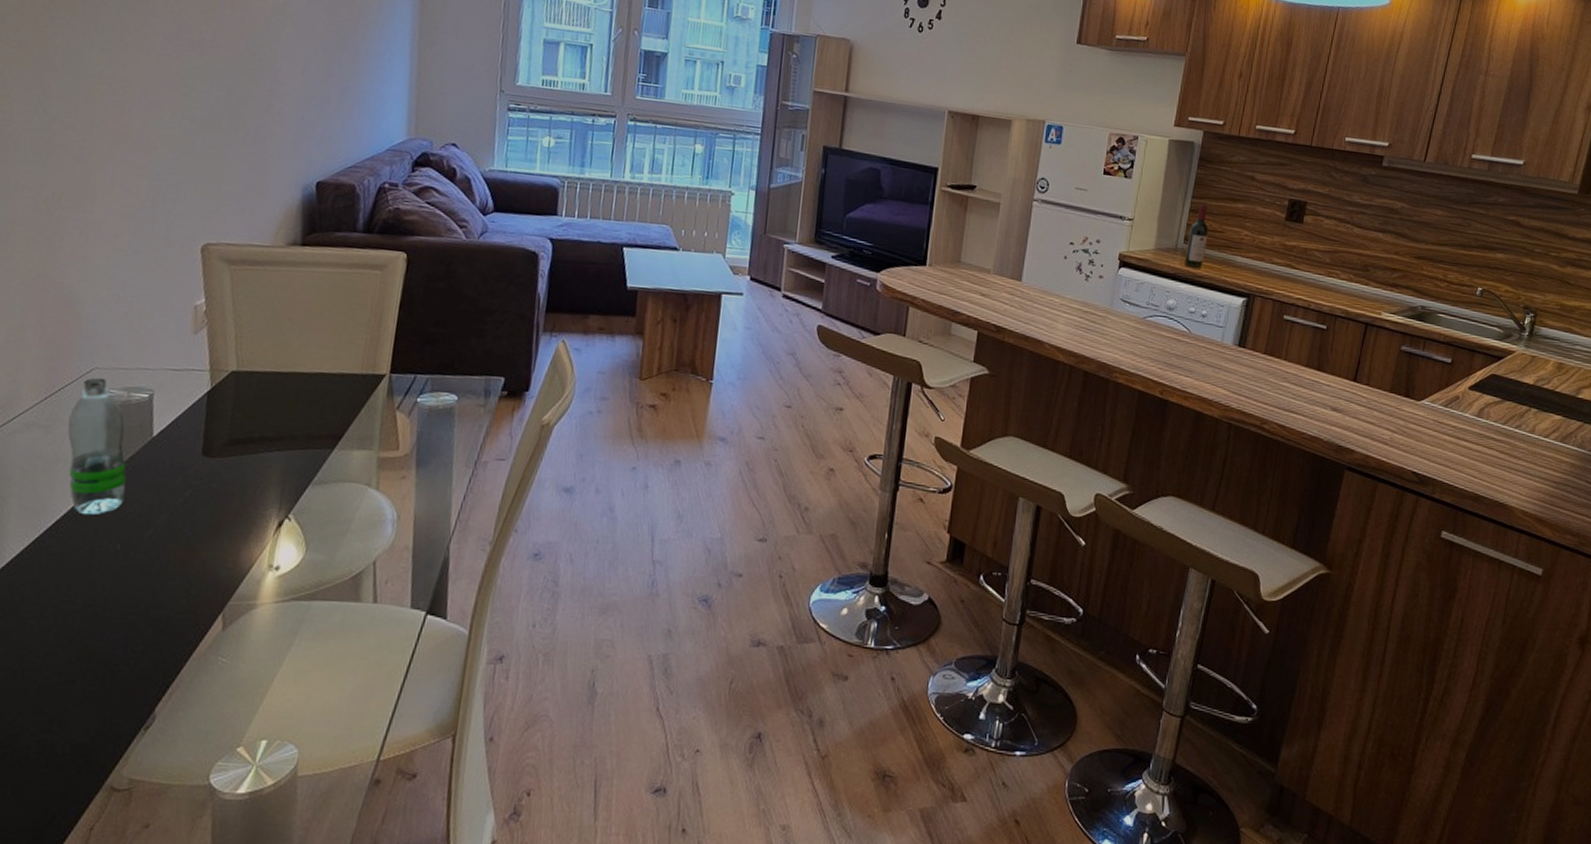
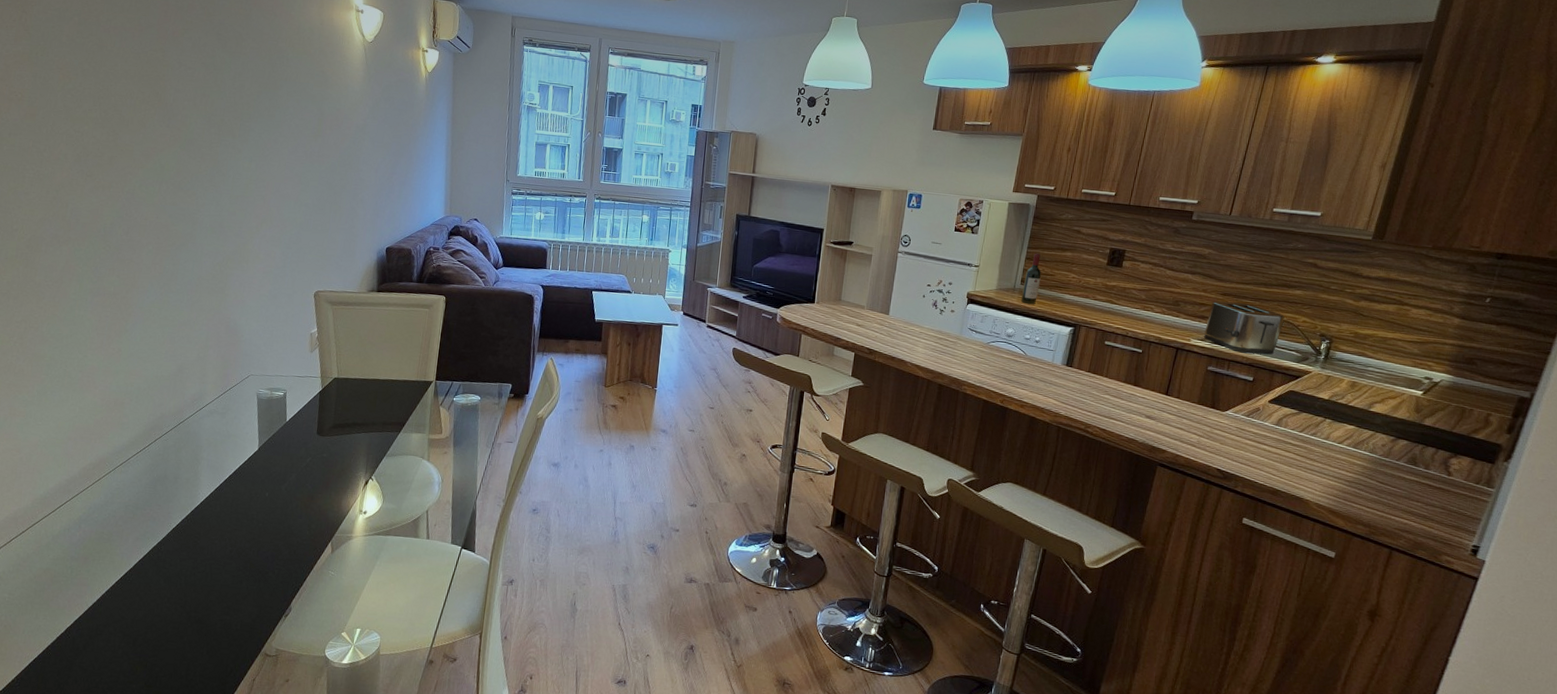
bottle: present [67,377,127,515] -> none [235,381,271,473]
toaster: none [1397,265,1485,331] -> present [1204,301,1285,355]

